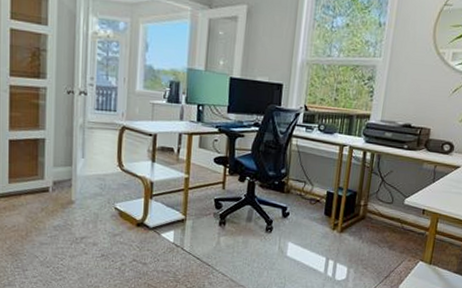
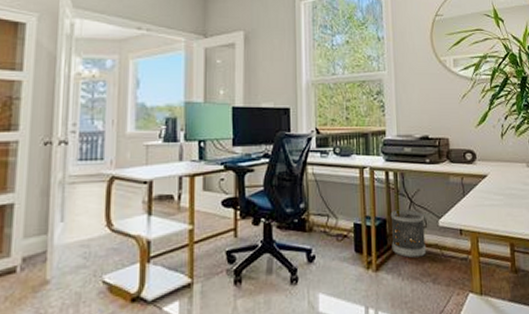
wastebasket: none [357,185,393,227] -> present [390,209,427,258]

